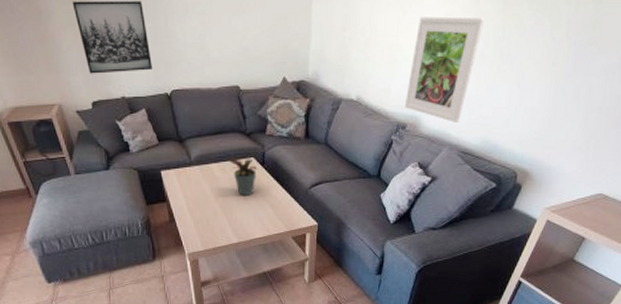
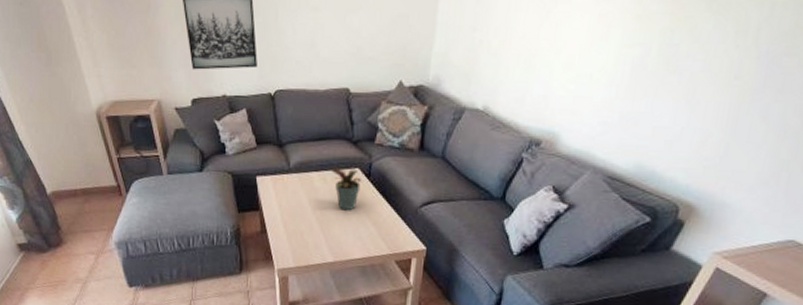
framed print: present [405,16,485,122] -> none [541,17,649,142]

